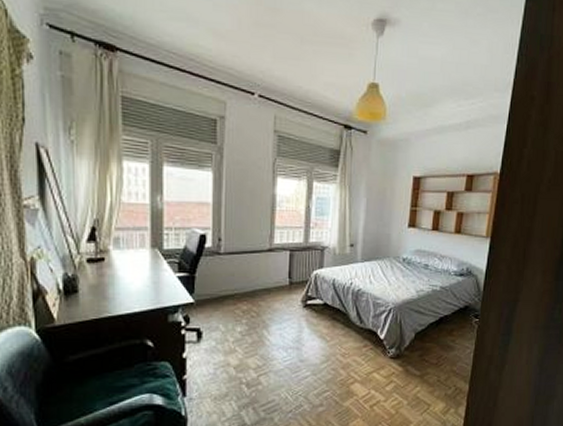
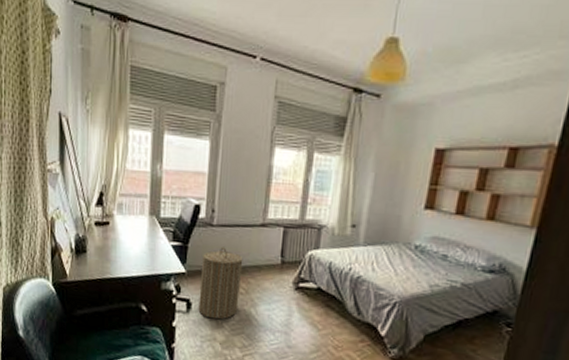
laundry hamper: none [209,274,253,345] -> present [198,247,243,320]

